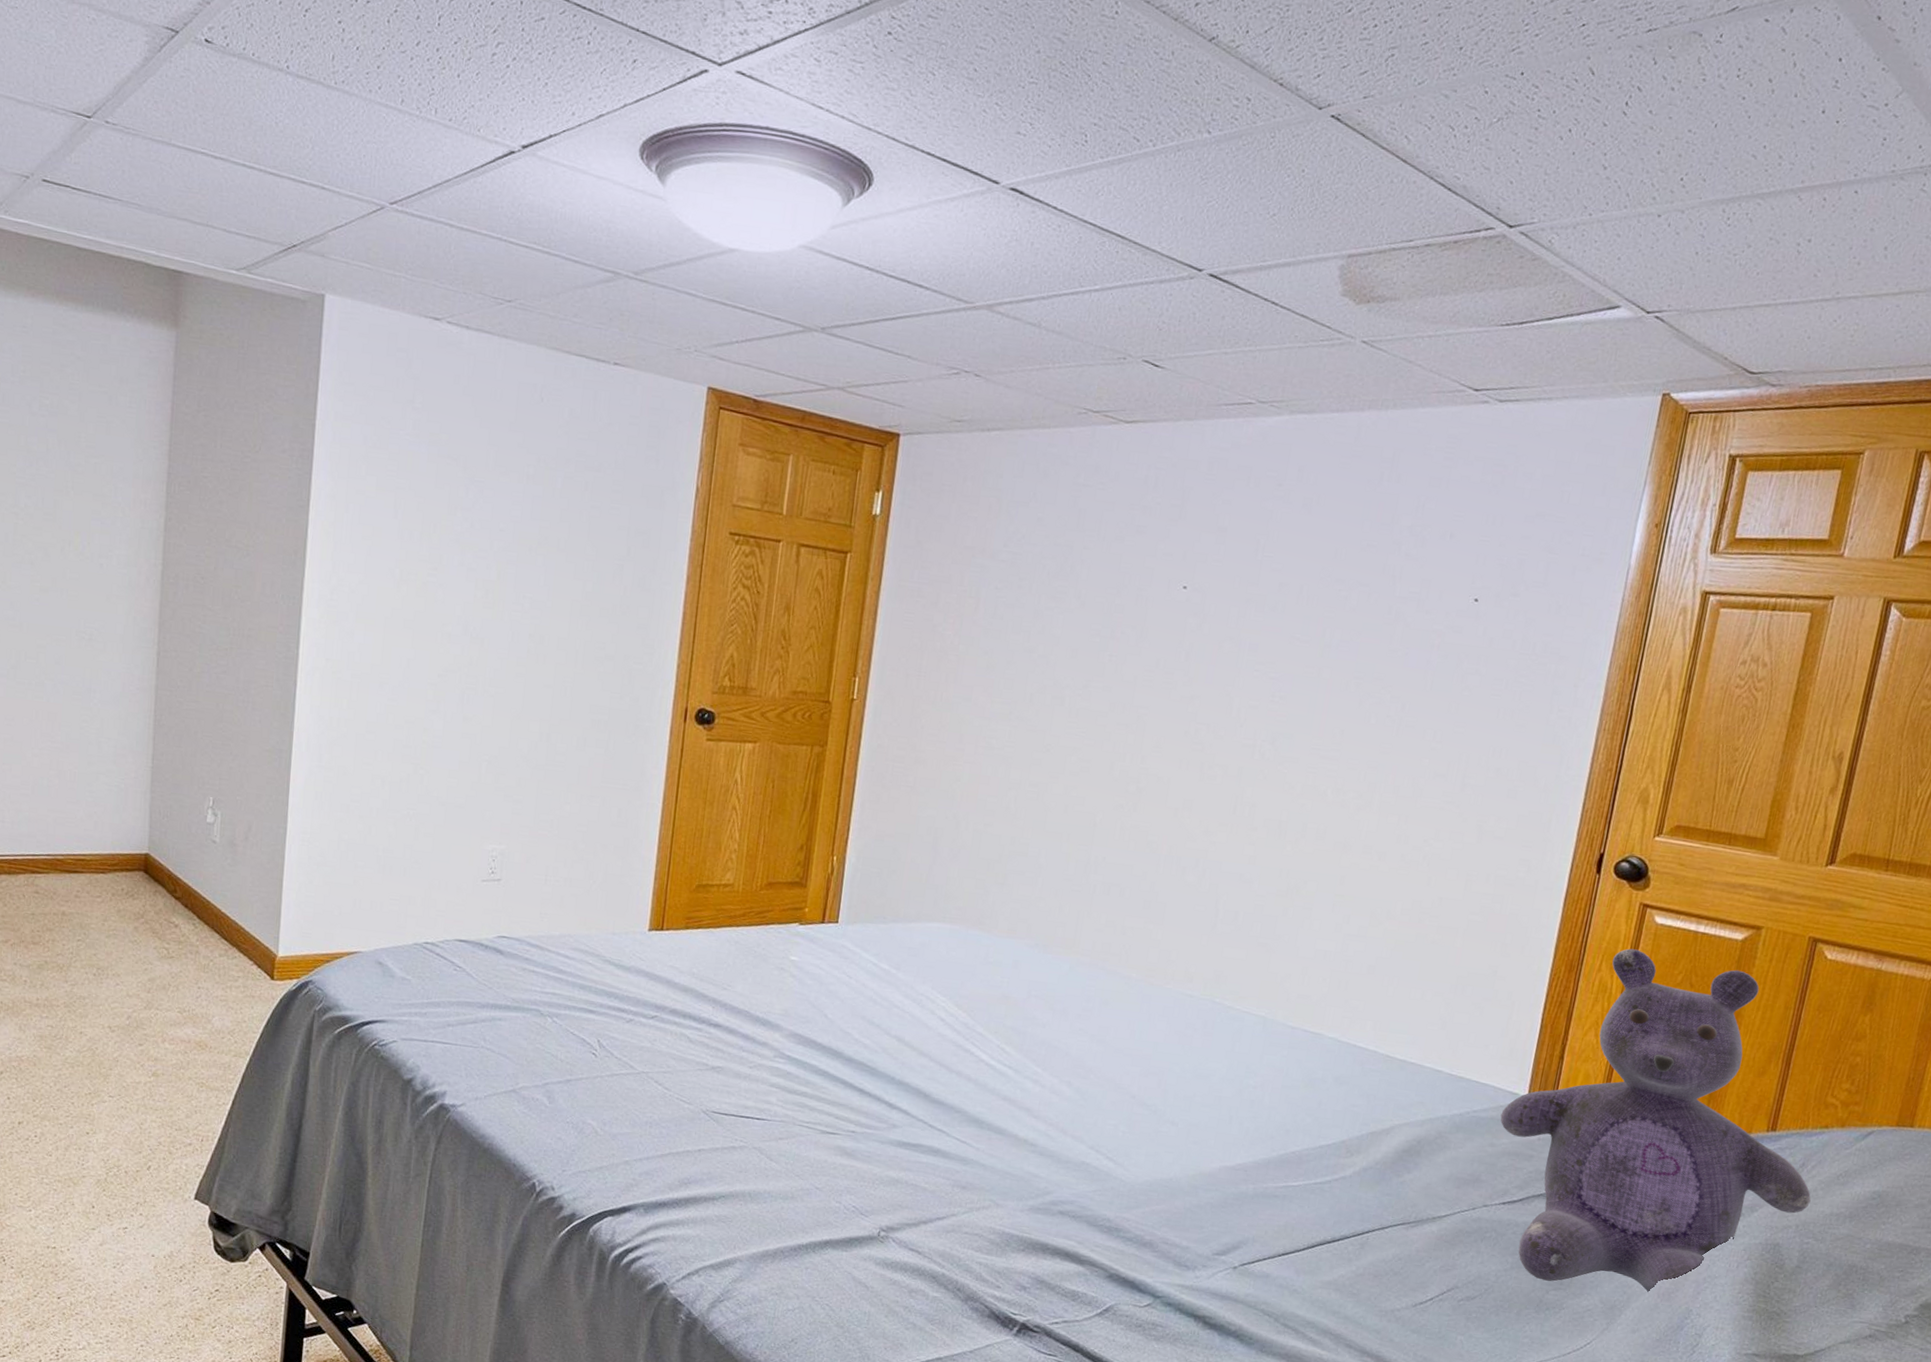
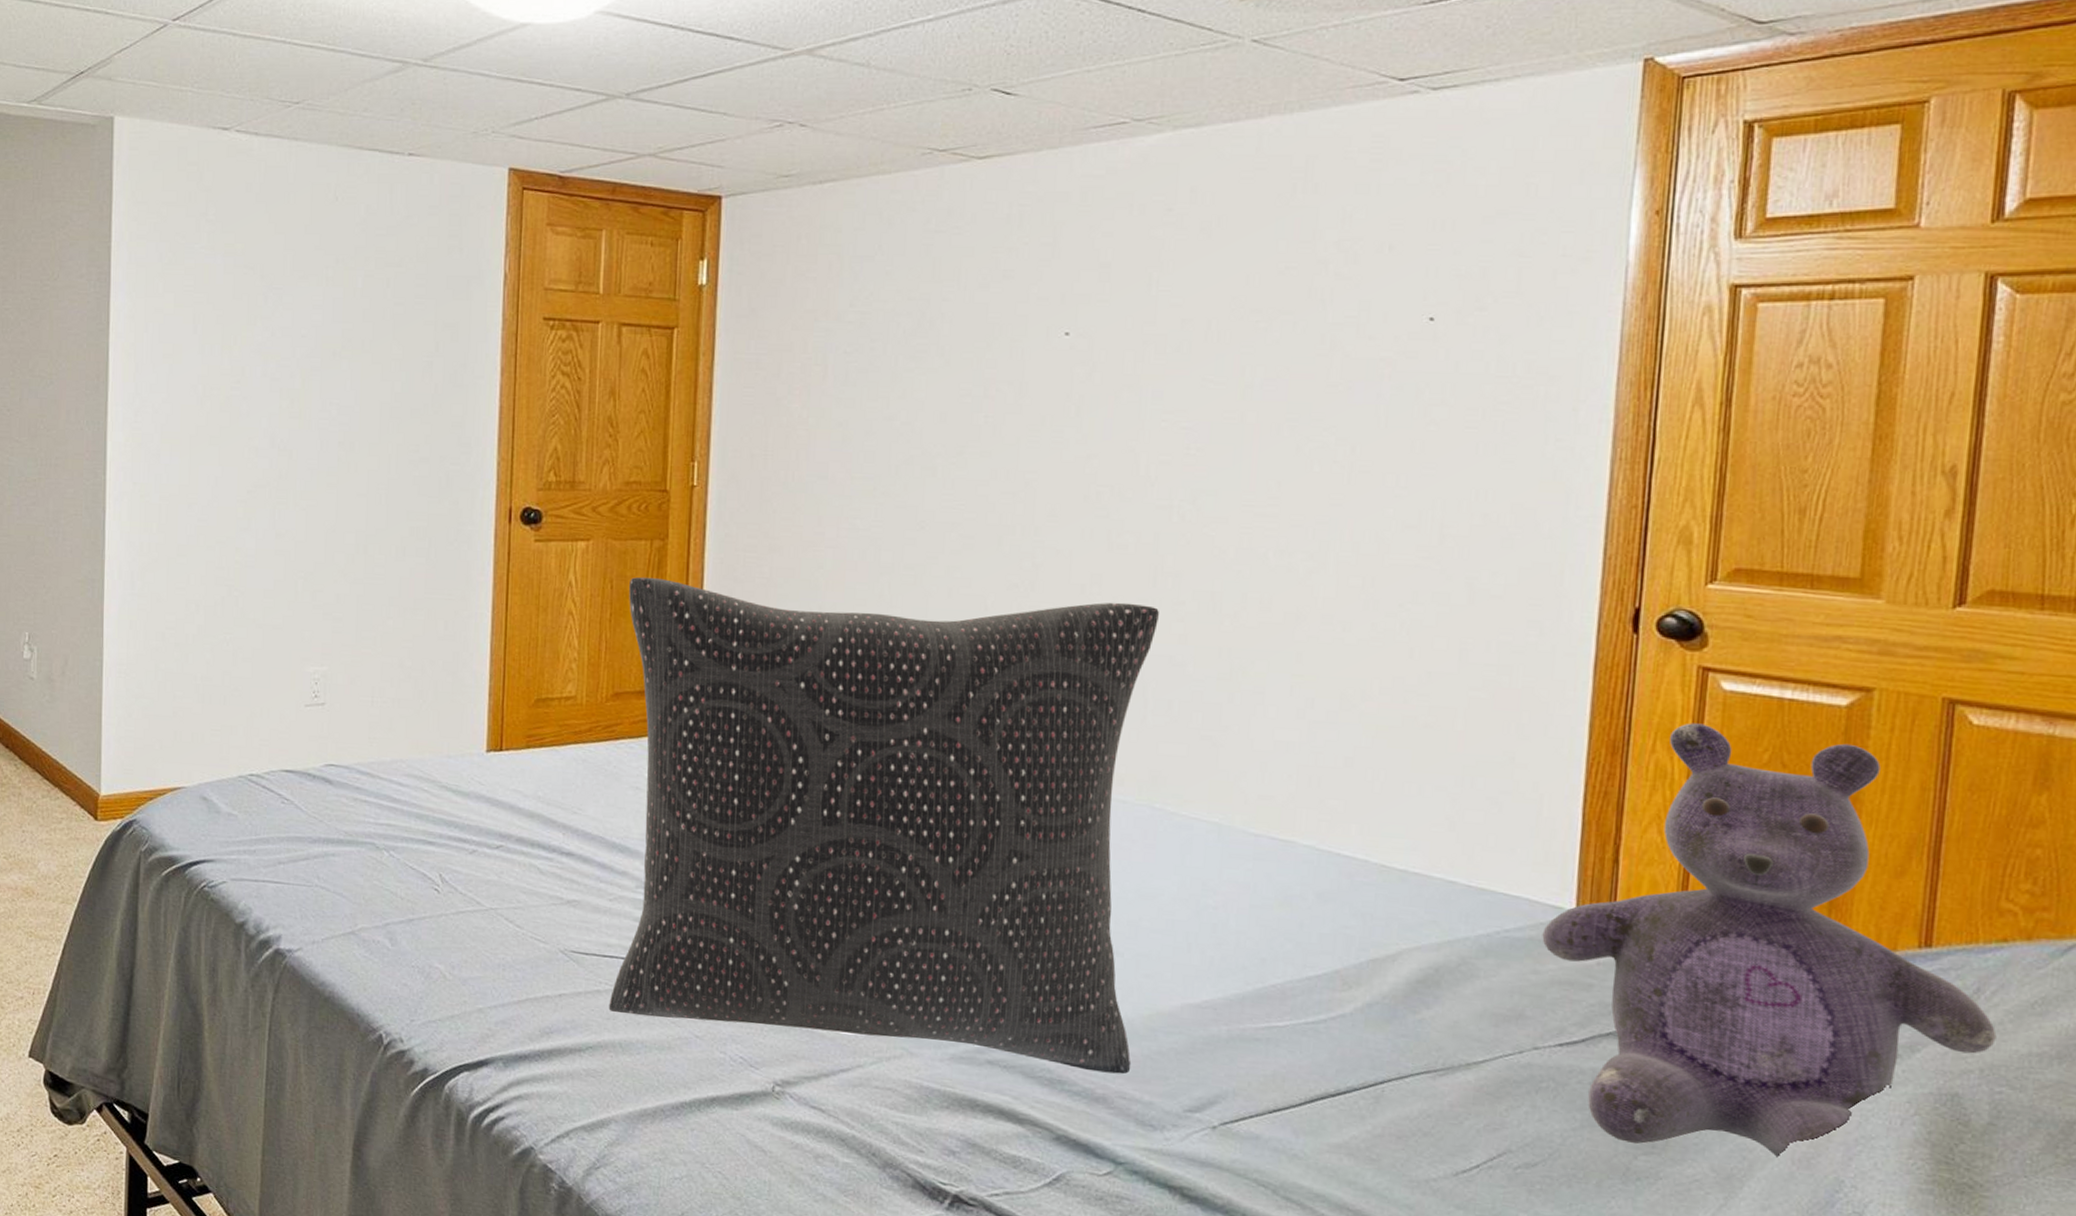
pillow: none [741,779,1236,1224] -> present [608,577,1159,1075]

